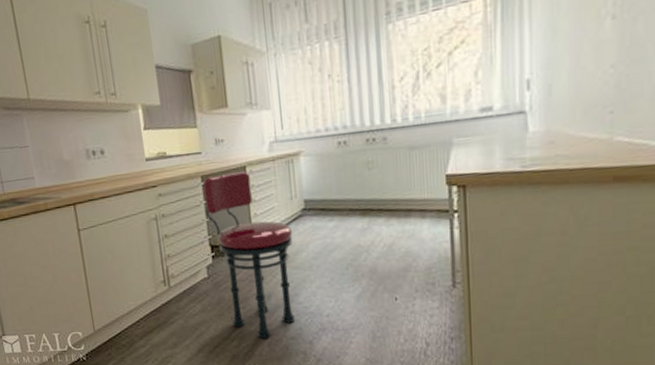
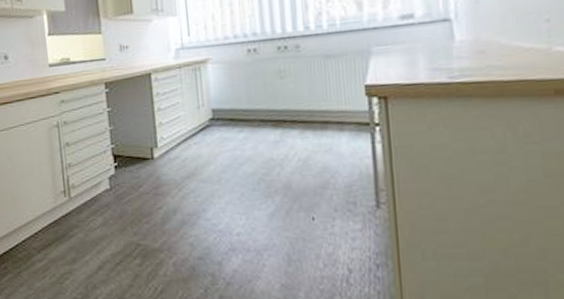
stool: present [202,171,296,338] -> none [106,79,203,257]

